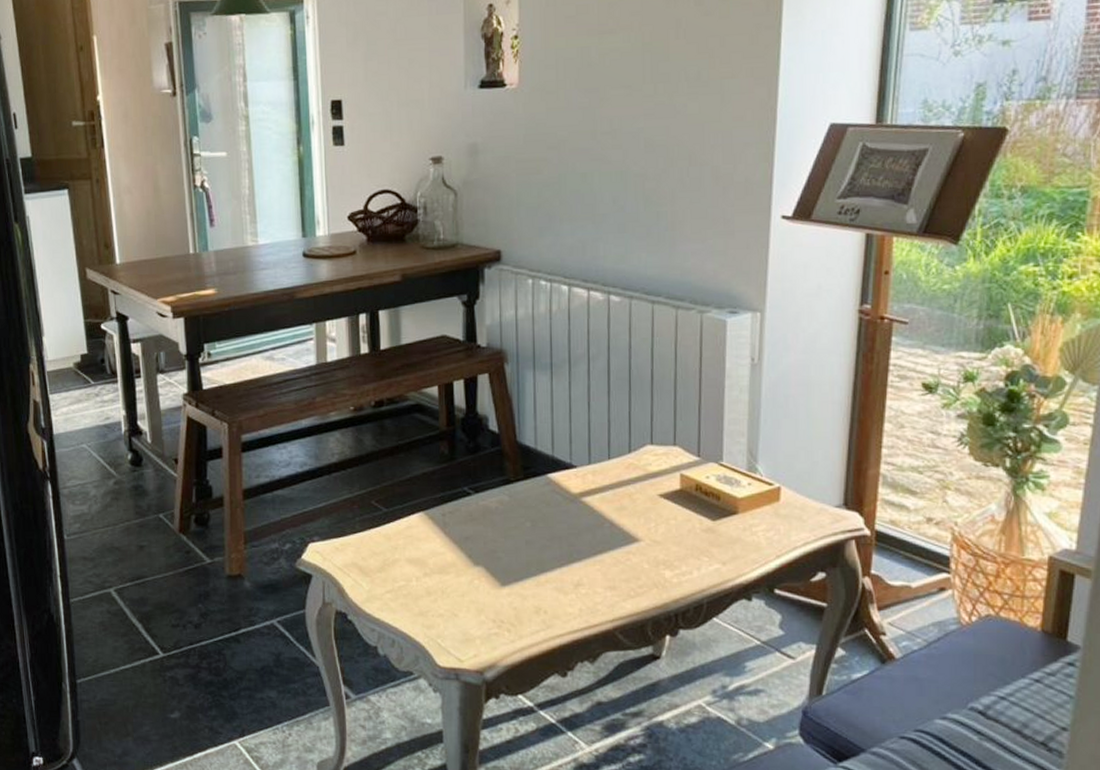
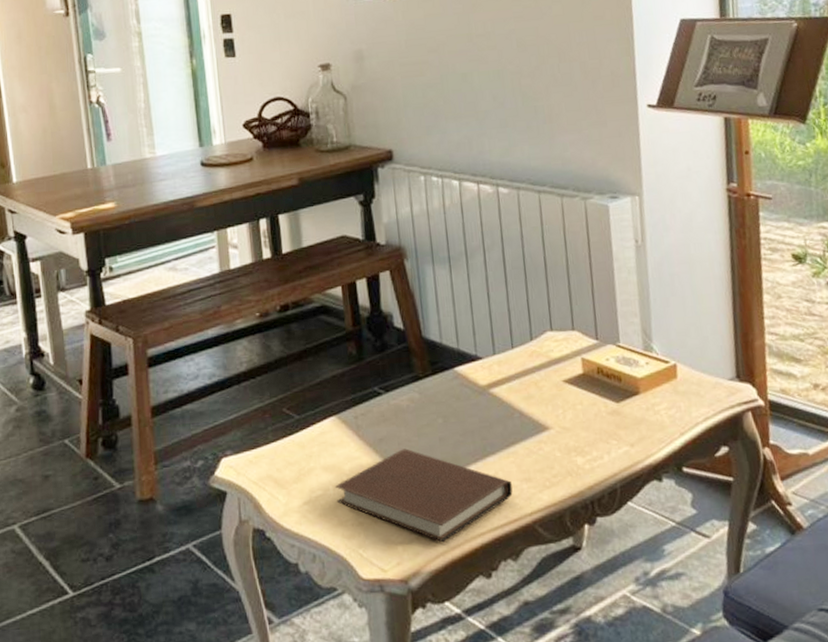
notebook: none [417,548,596,640] -> present [334,448,513,543]

